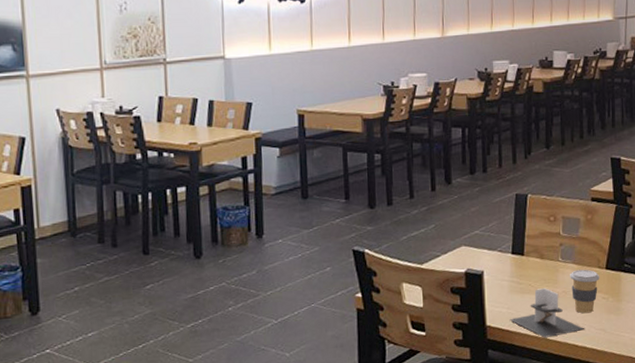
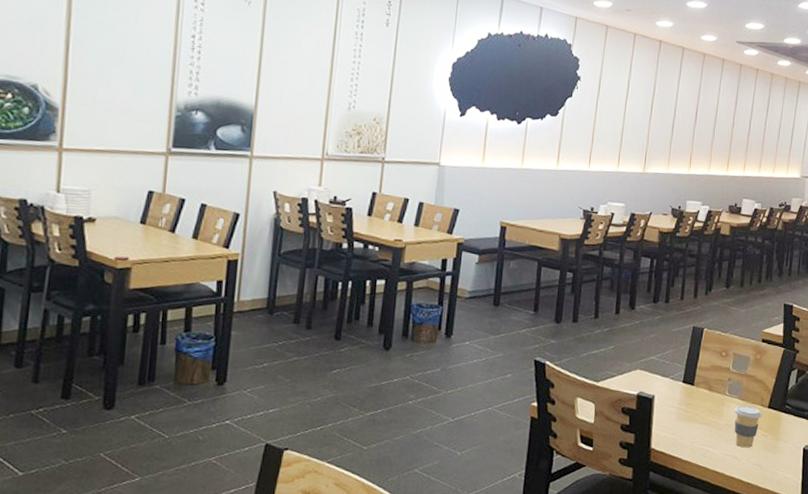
napkin holder: present [509,288,584,338] -> none [673,419,742,467]

